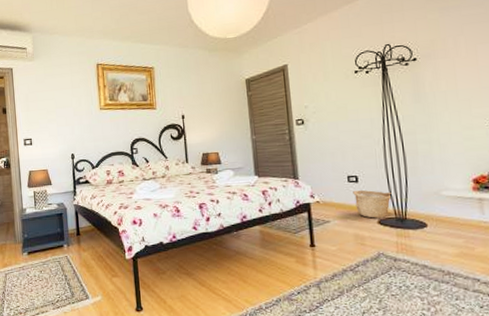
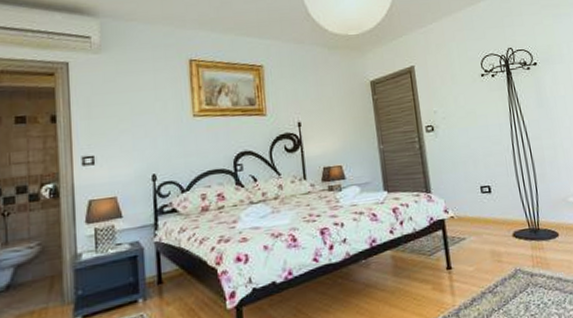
basket: present [353,190,392,218] -> none [487,200,524,232]

